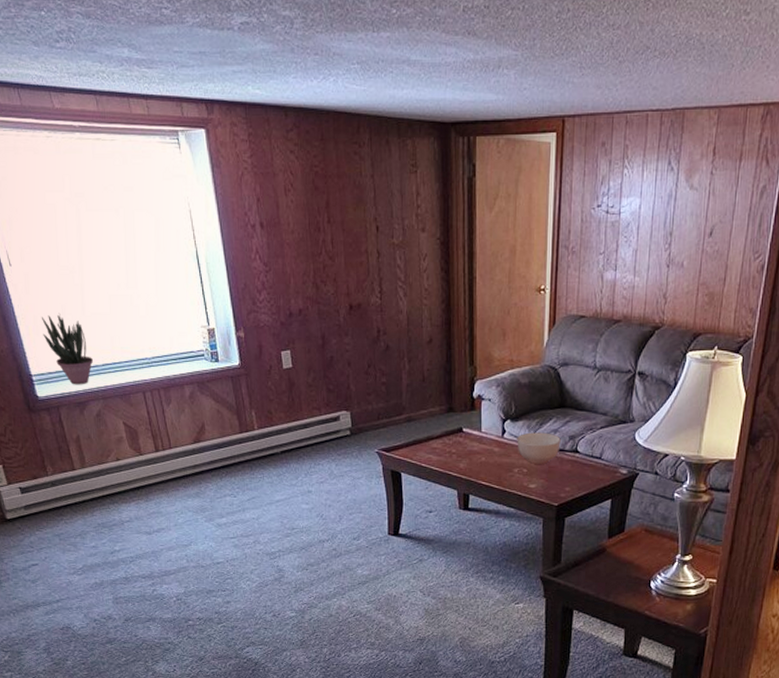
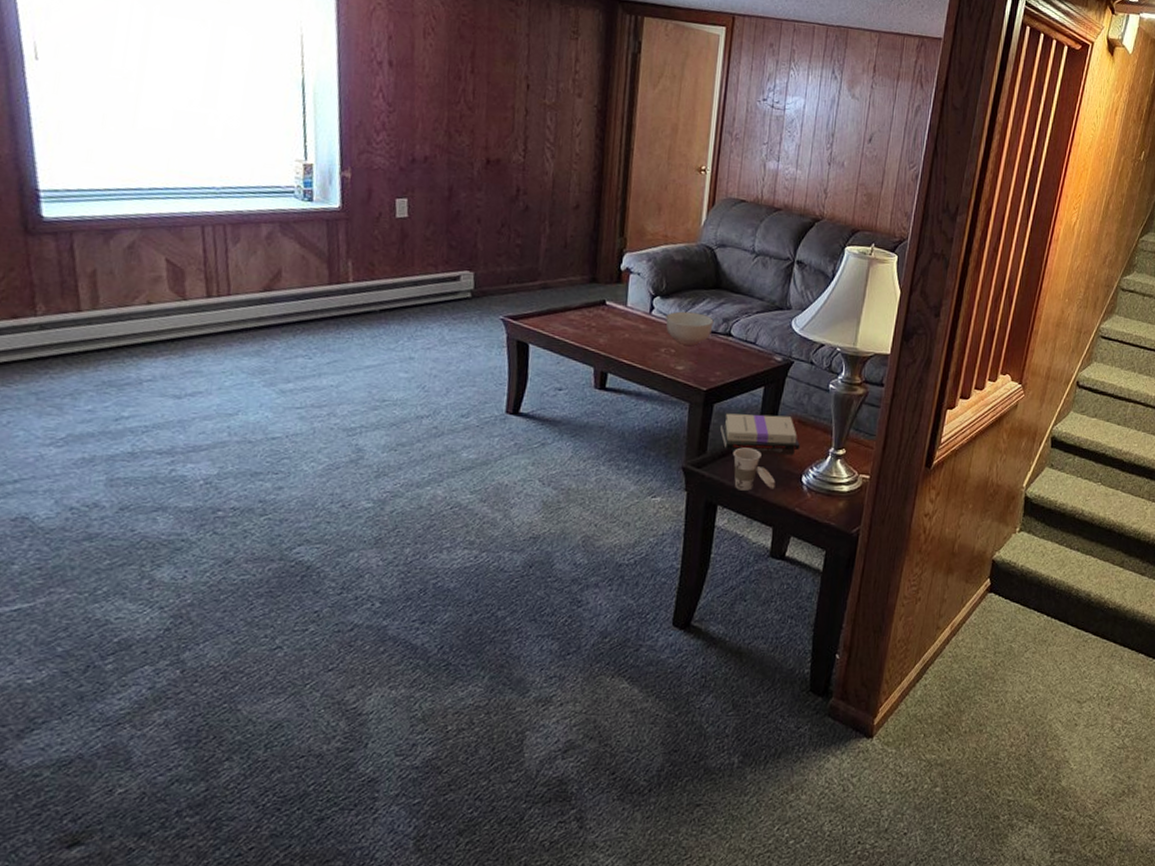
potted plant: present [42,313,93,385] -> none [67,122,136,210]
books: none [572,525,647,563] -> present [720,413,800,455]
cup: none [585,557,626,596] -> present [732,447,776,491]

